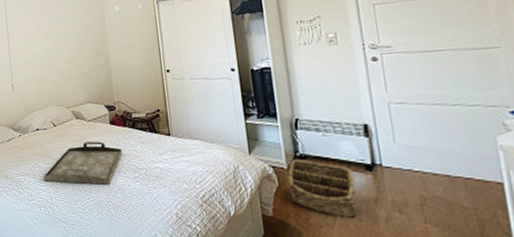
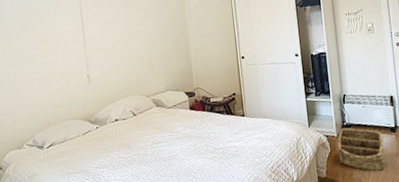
serving tray: present [44,141,123,185] -> none [123,127,202,171]

